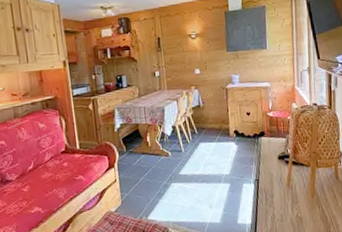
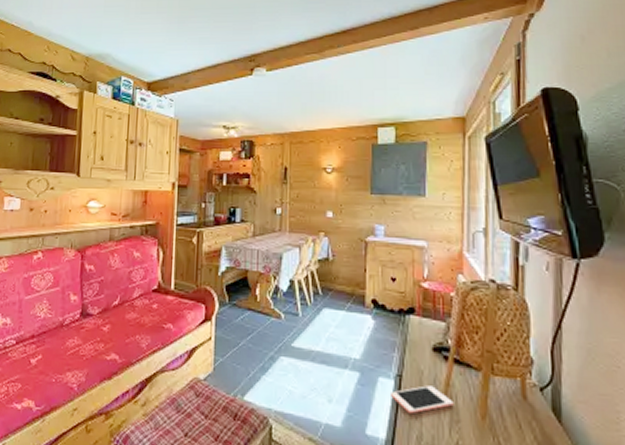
cell phone: none [252,182,294,204] -> present [391,385,454,415]

